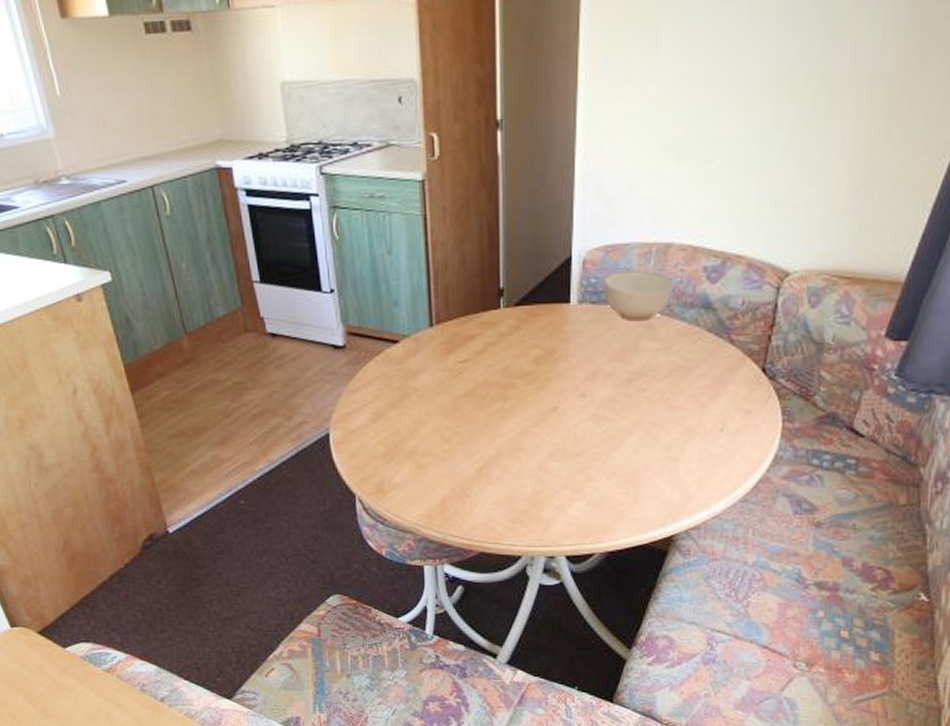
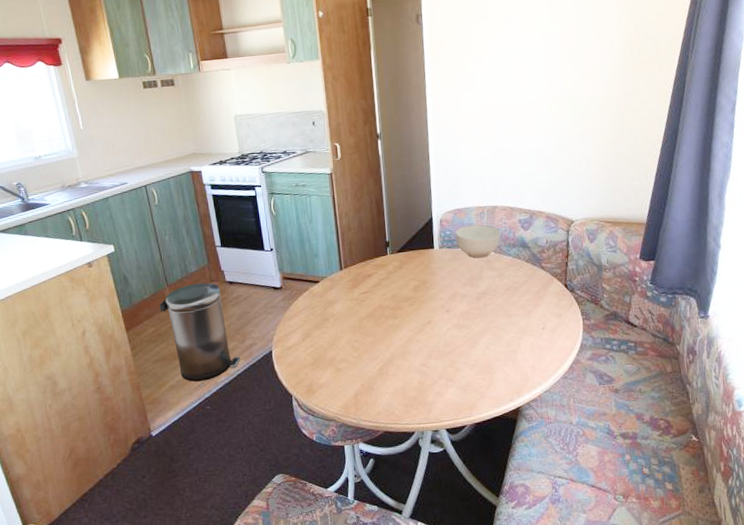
pedal bin: none [175,332,286,467] -> present [159,282,241,382]

